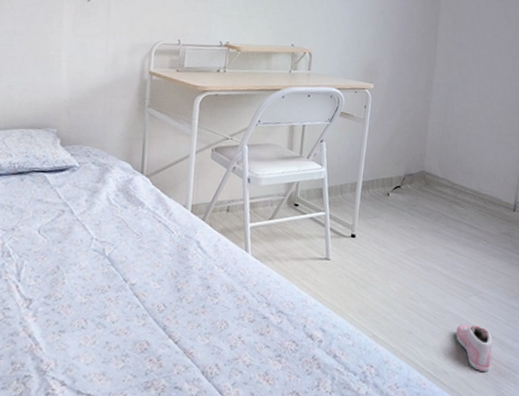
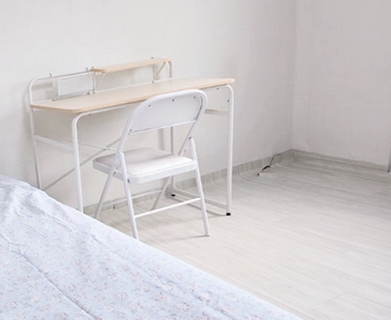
sneaker: present [456,323,493,373] -> none [334,275,372,313]

